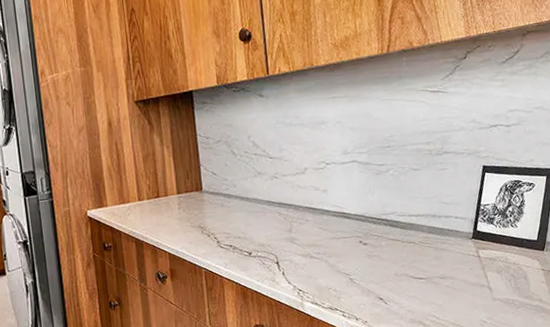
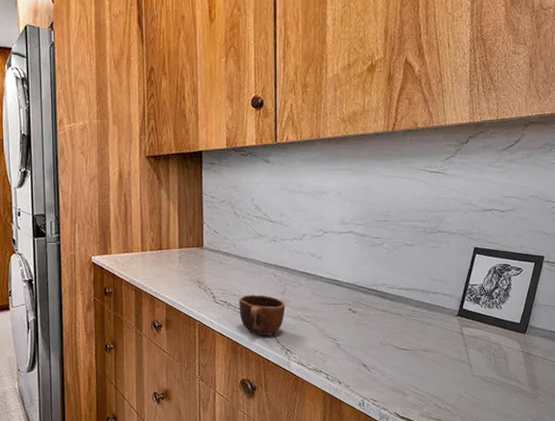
mug: none [244,235,294,278] -> present [239,294,286,336]

